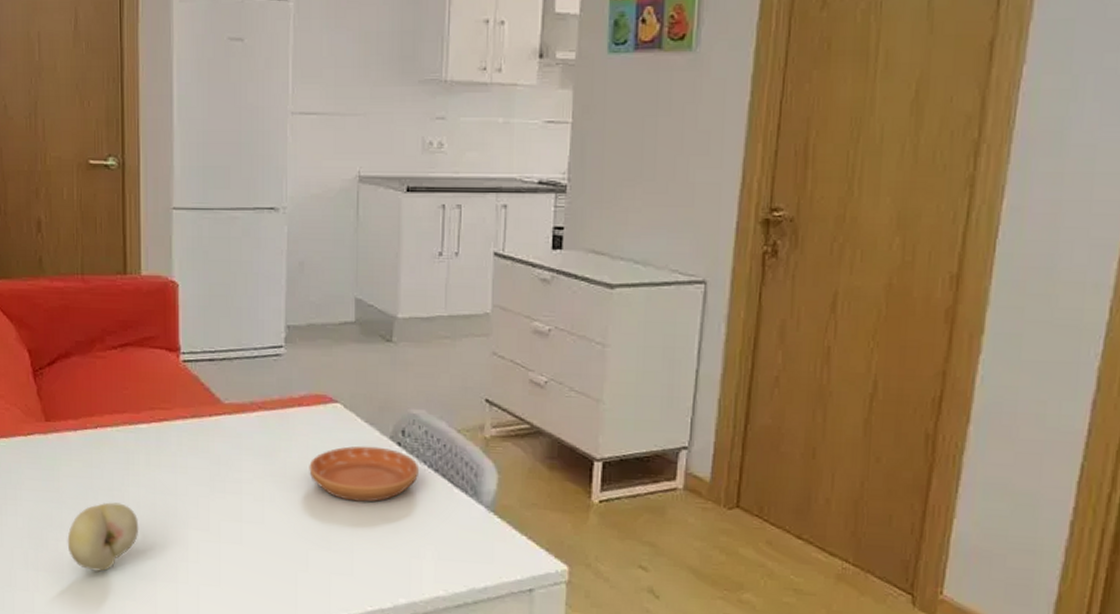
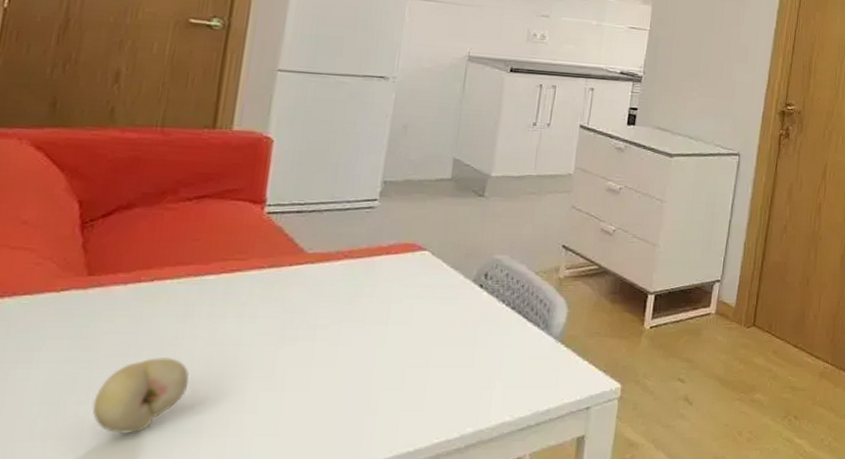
saucer: present [309,445,418,502] -> none [389,289,497,340]

